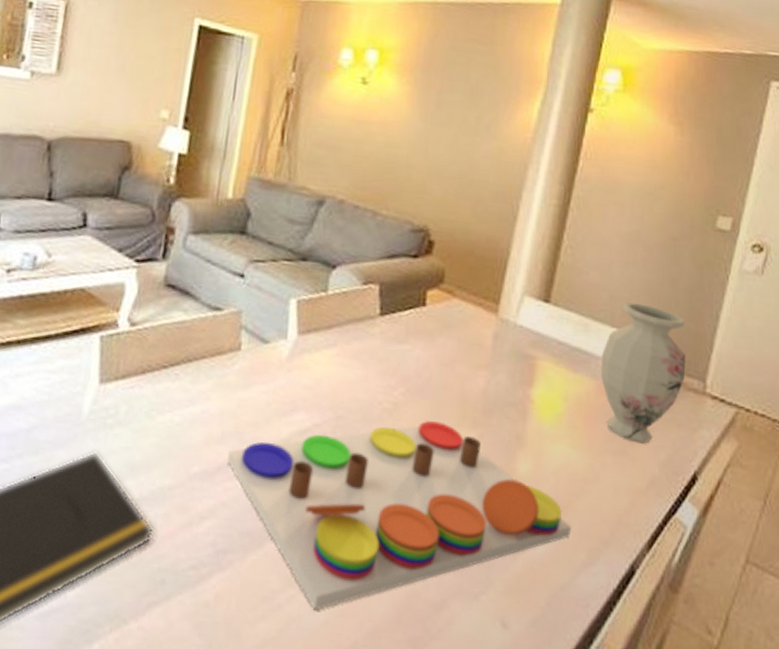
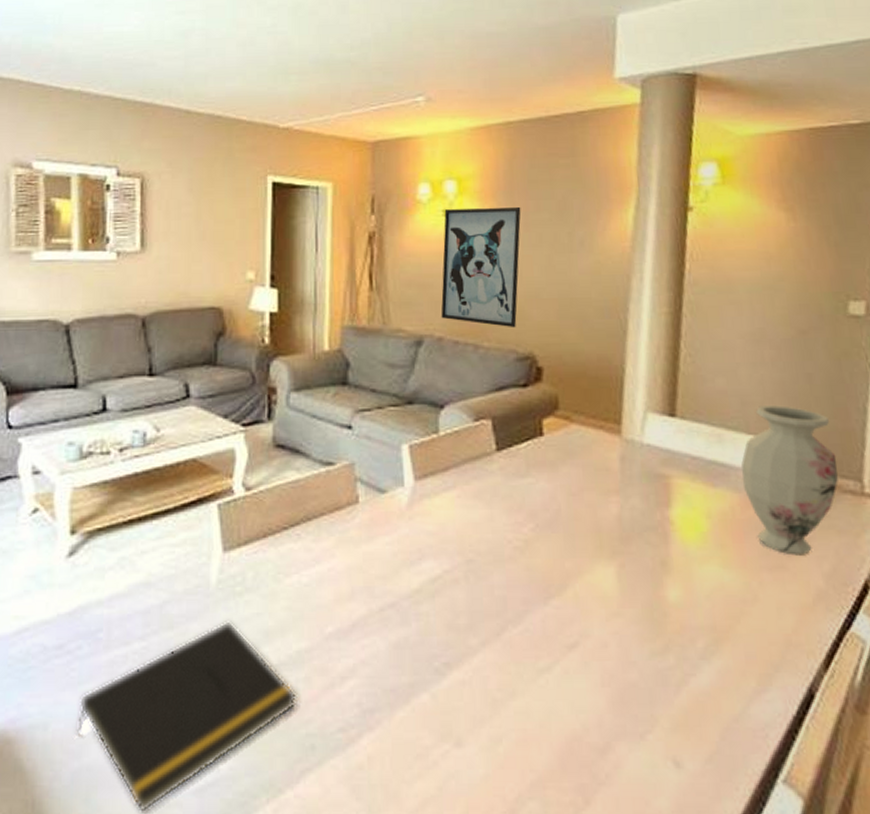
board game: present [227,421,572,611] -> none [361,555,736,764]
wall art: none [345,77,436,201] -> present [441,206,521,328]

